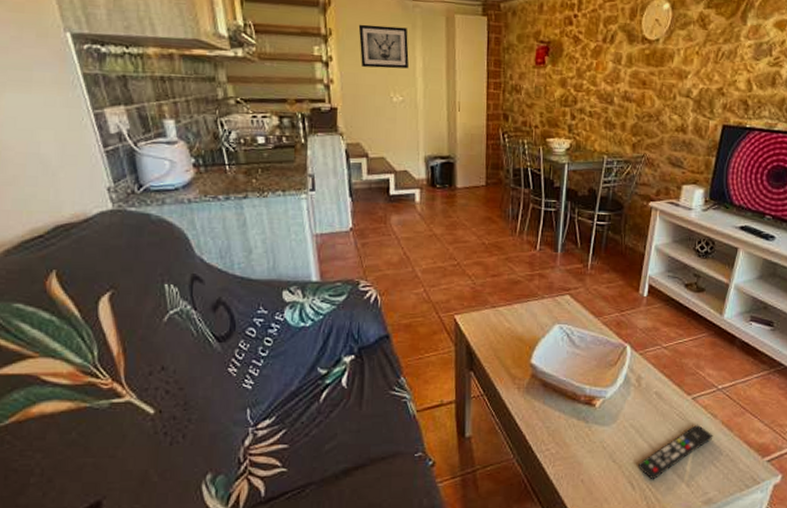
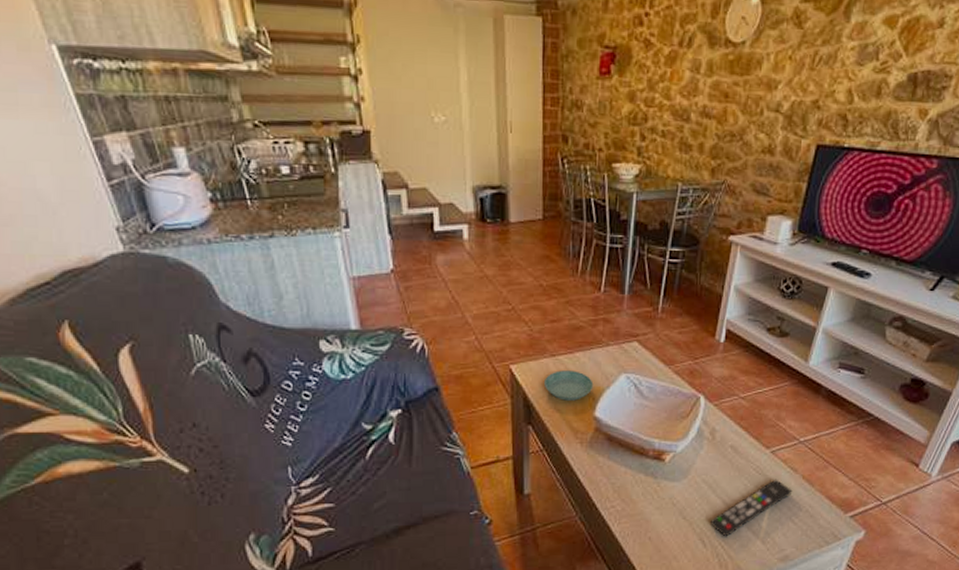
wall art: present [358,24,409,69] -> none [391,28,451,83]
saucer: none [485,321,530,349] -> present [544,370,594,401]

